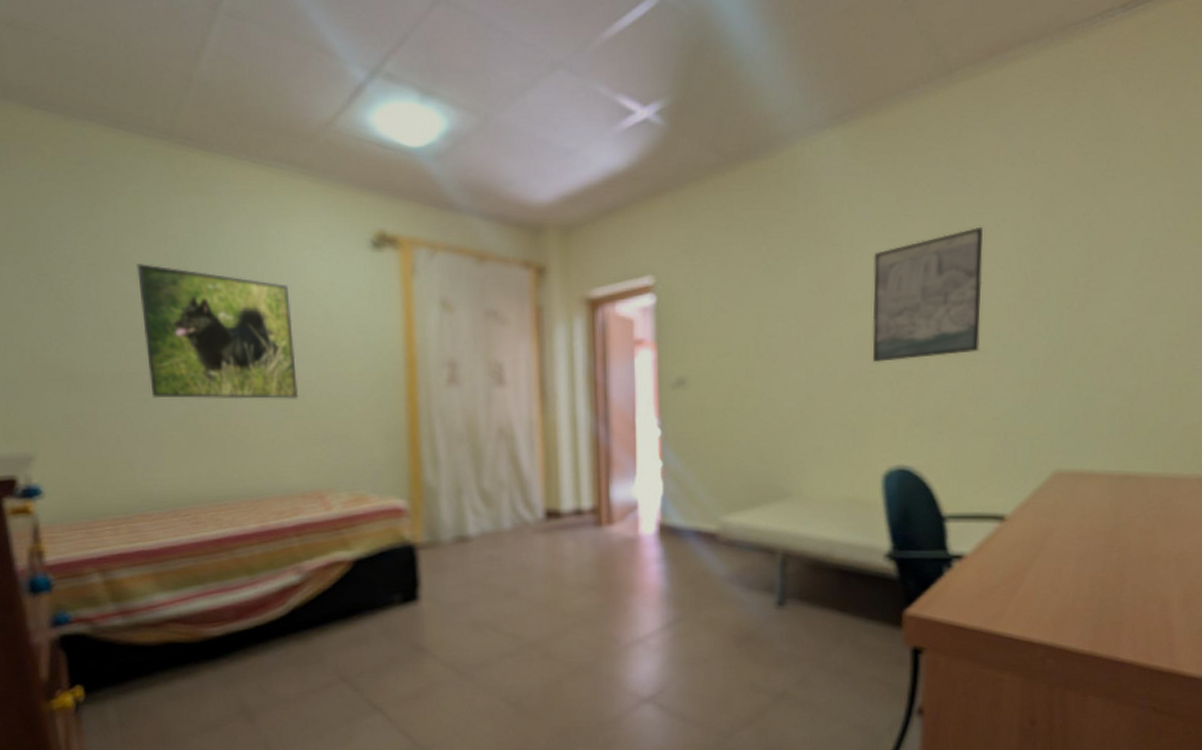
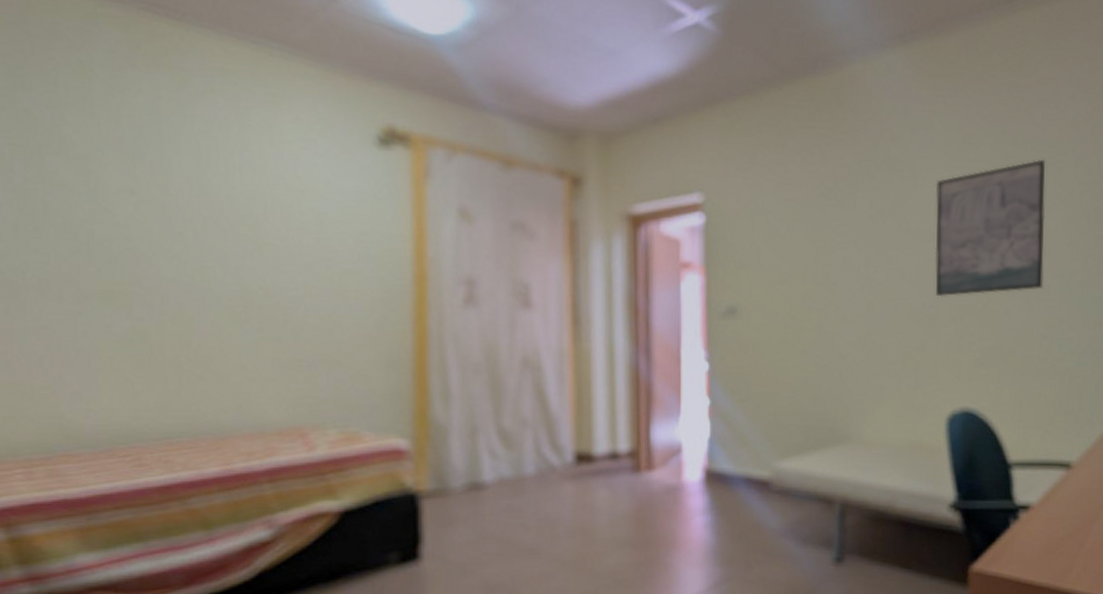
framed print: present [137,264,299,399] -> none [78,147,281,317]

